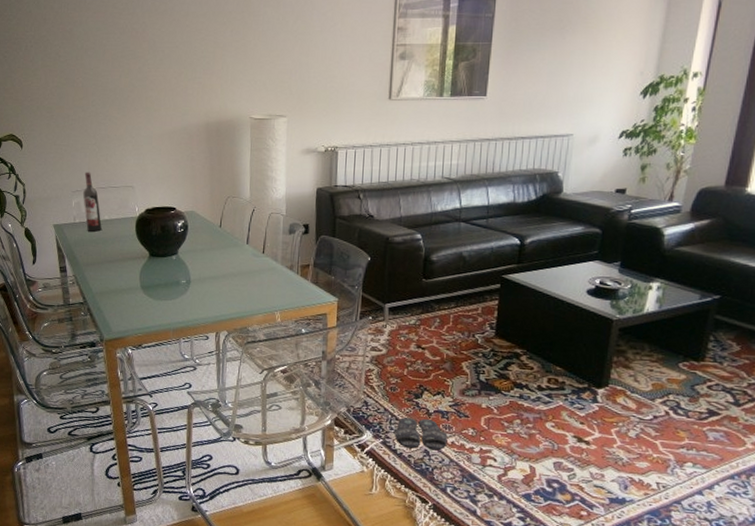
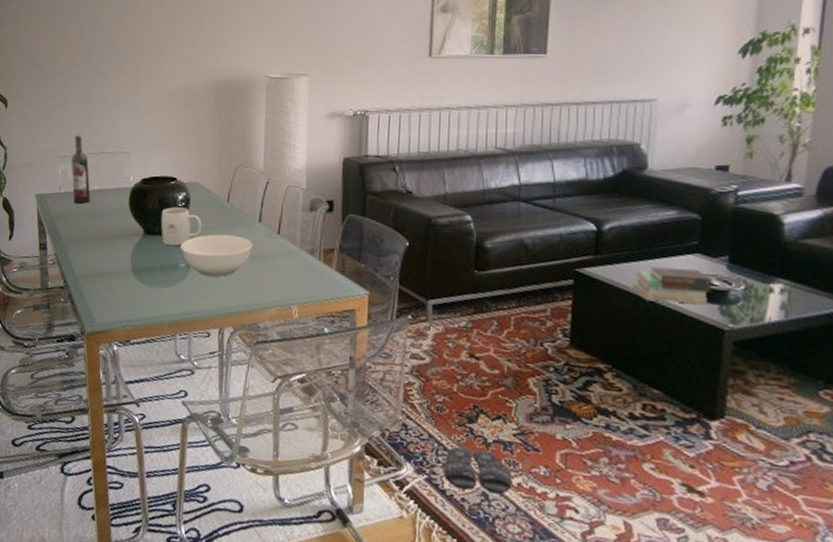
mug: none [163,233,199,266] -> present [160,207,202,247]
bowl: none [180,255,242,291] -> present [180,234,253,277]
books: none [545,272,607,301] -> present [632,267,712,304]

